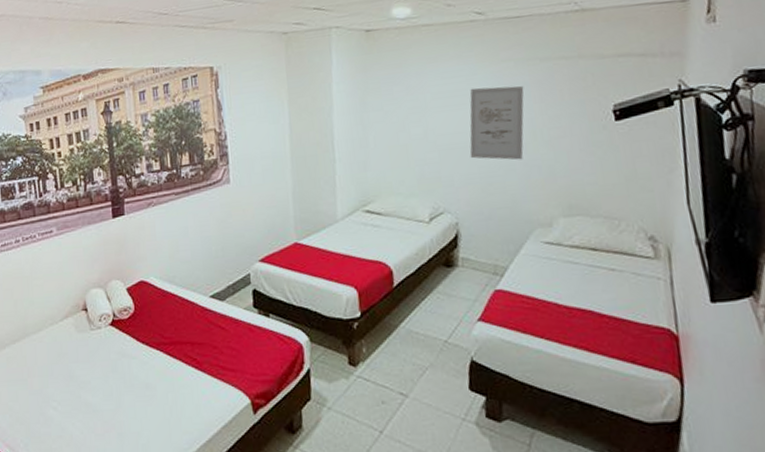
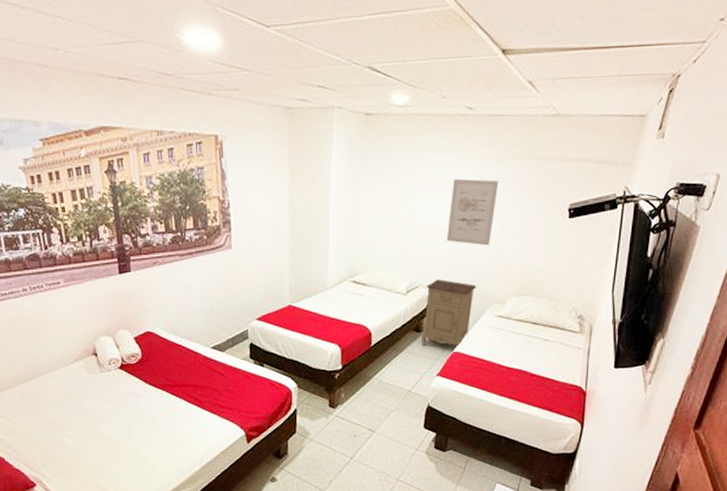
nightstand: none [452,202,514,285] -> present [422,279,477,348]

